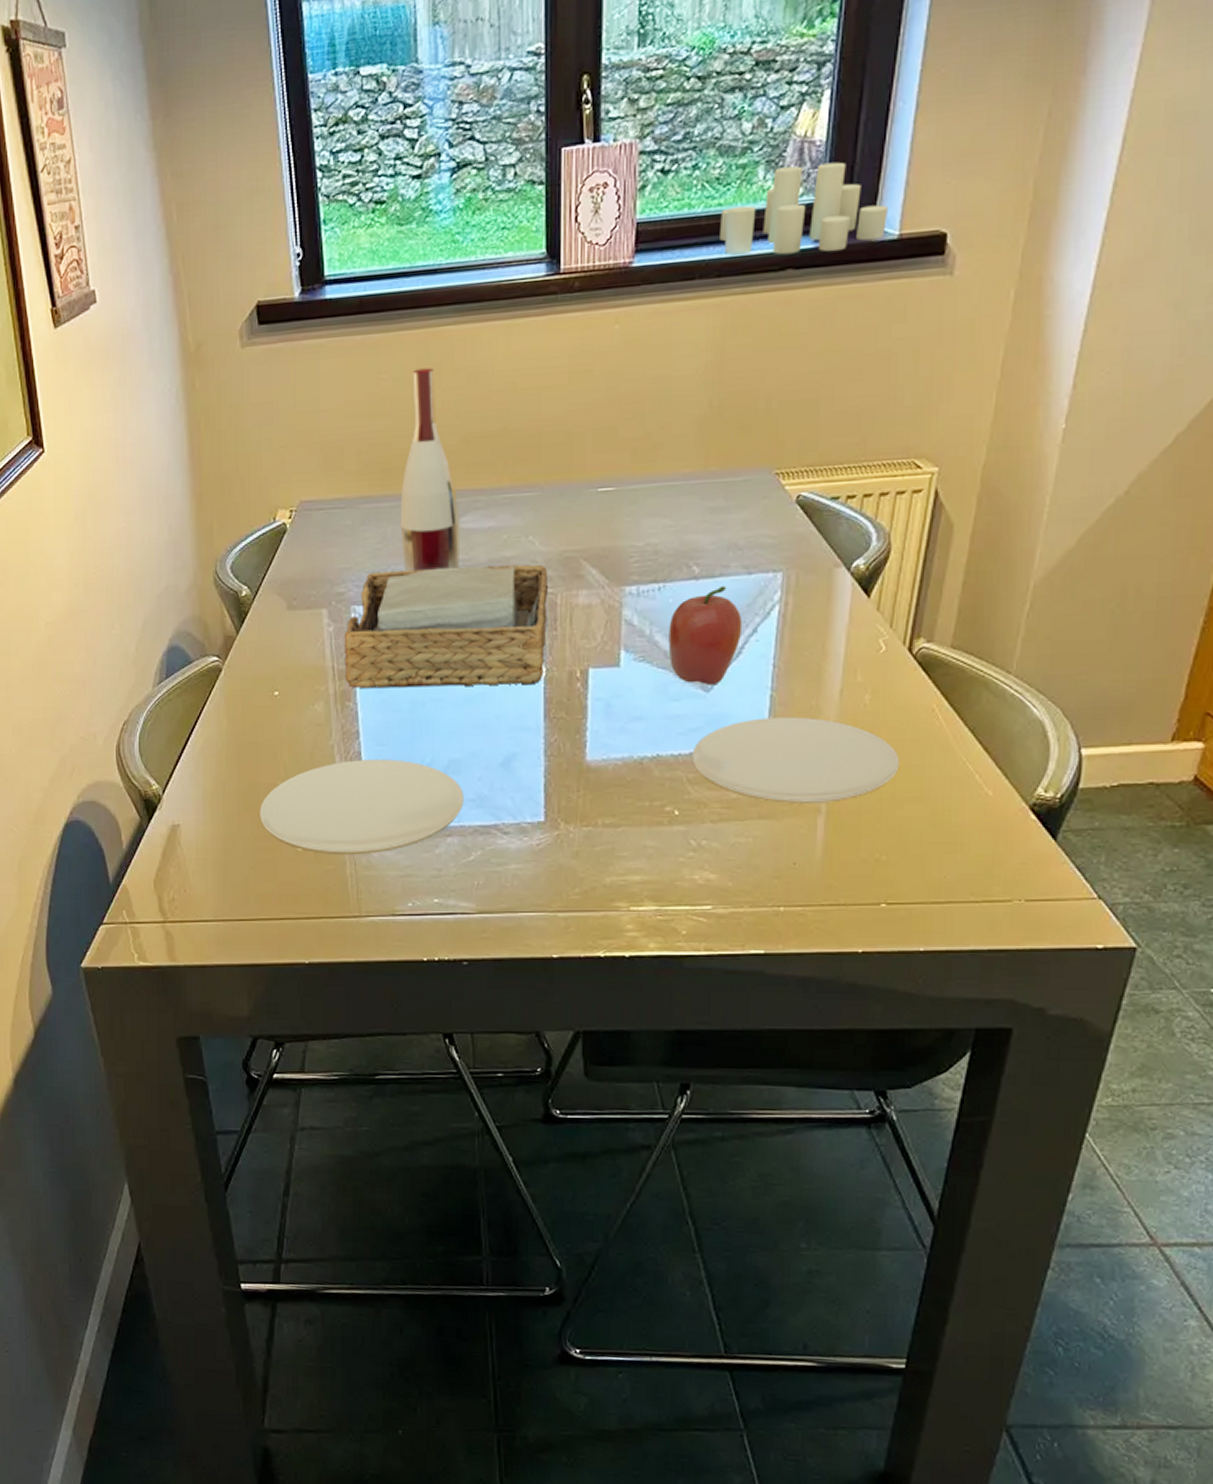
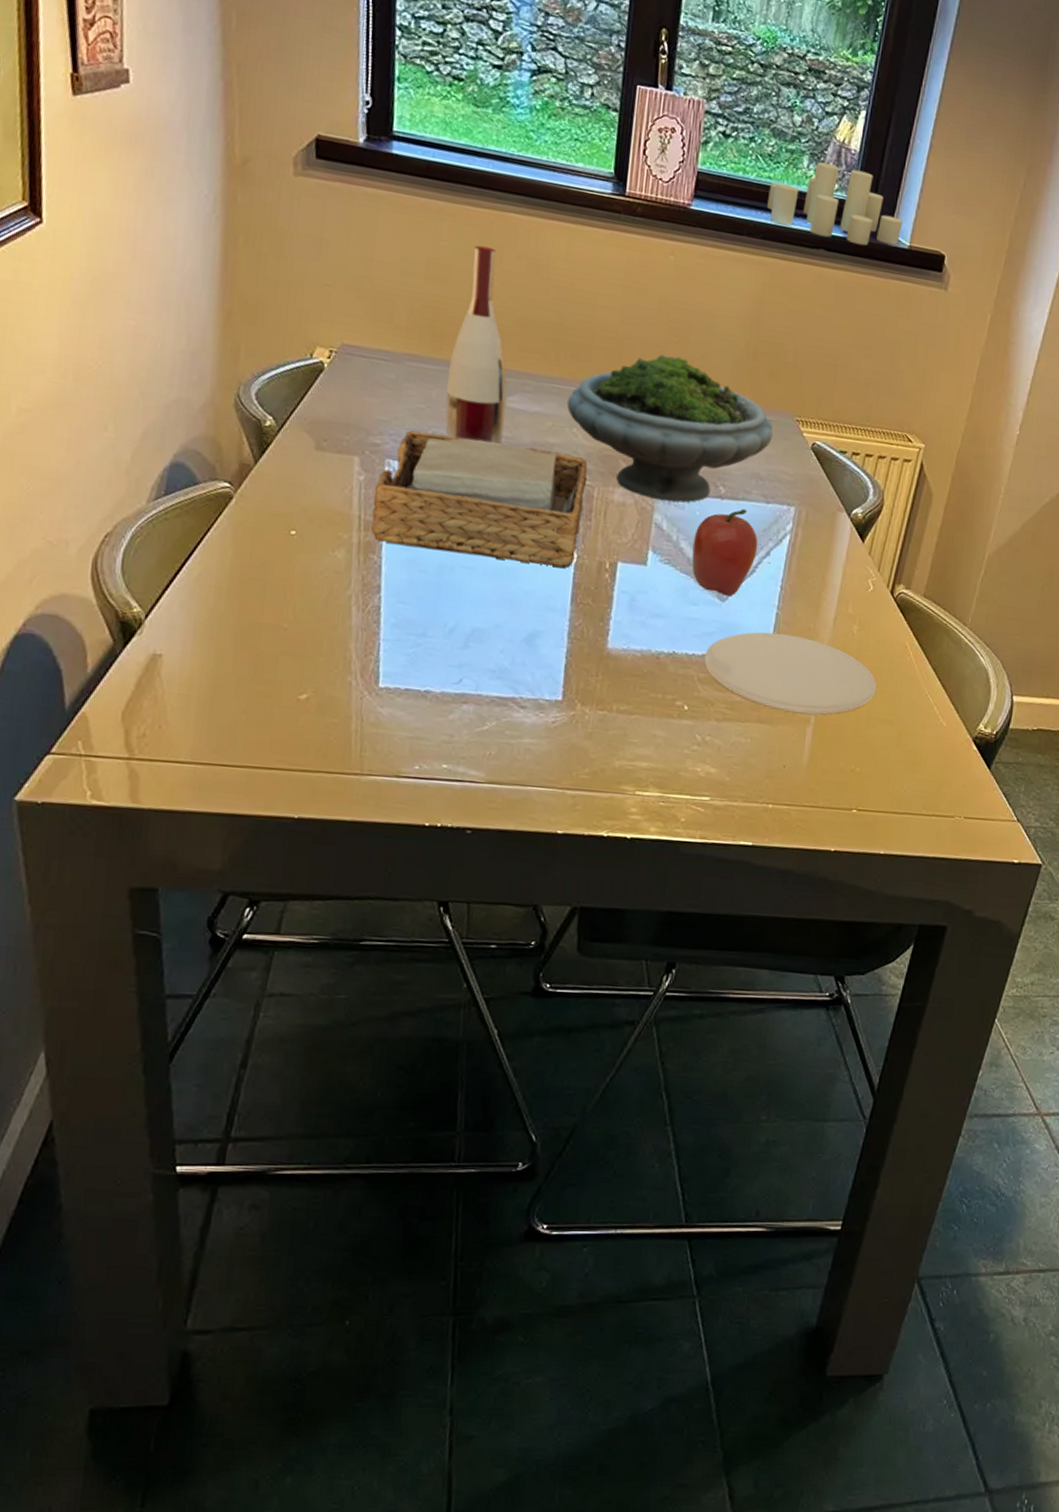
plate: present [259,759,464,855] -> none [259,613,485,712]
planter: none [520,434,749,594] -> present [566,354,773,502]

